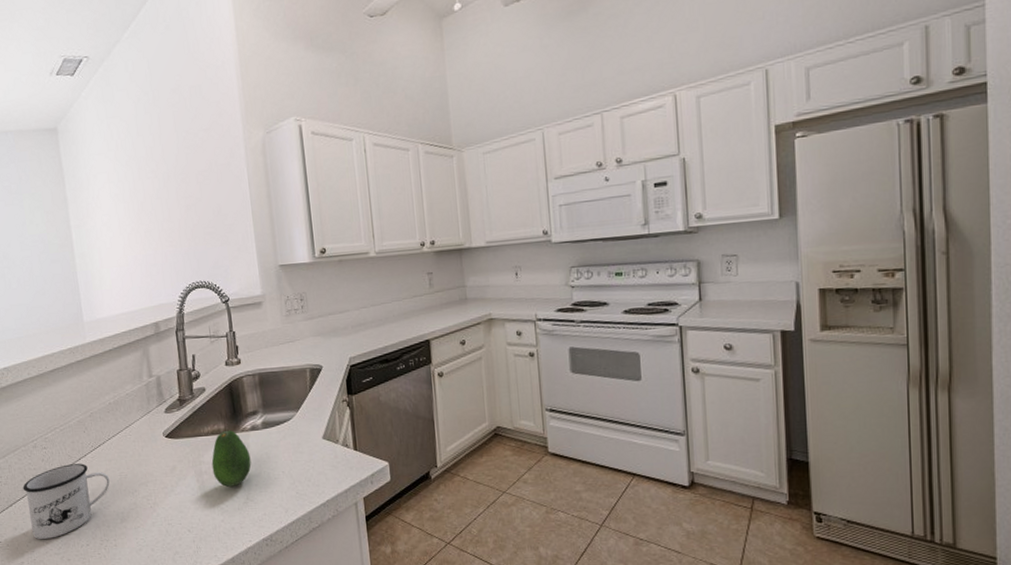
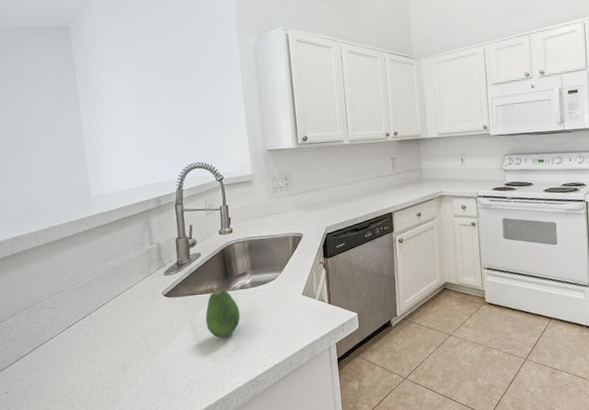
mug: present [22,463,110,540] -> none [30,321,113,390]

